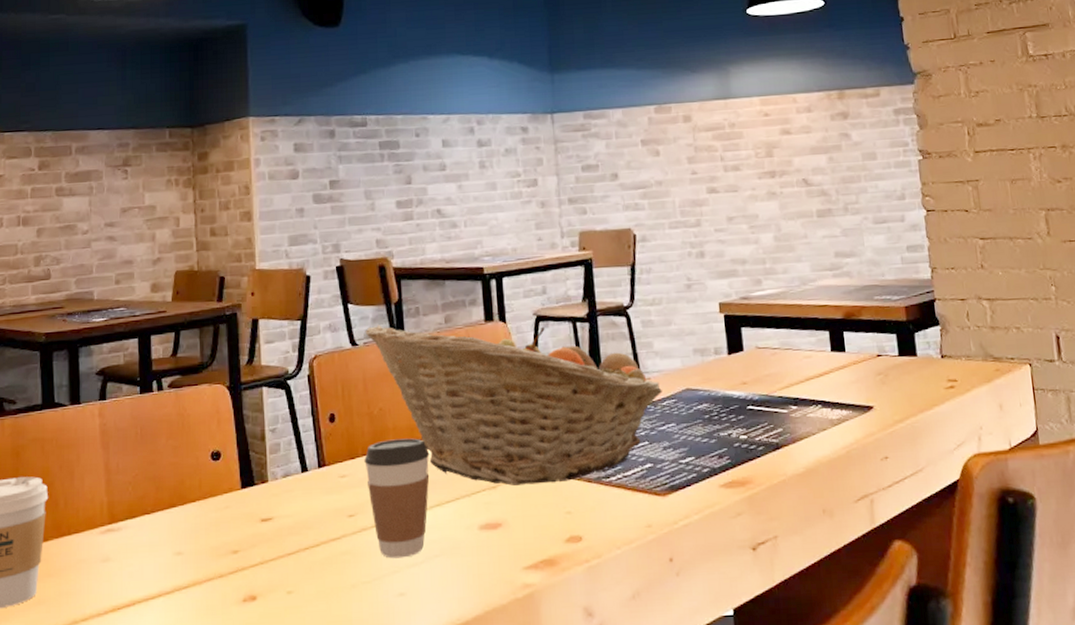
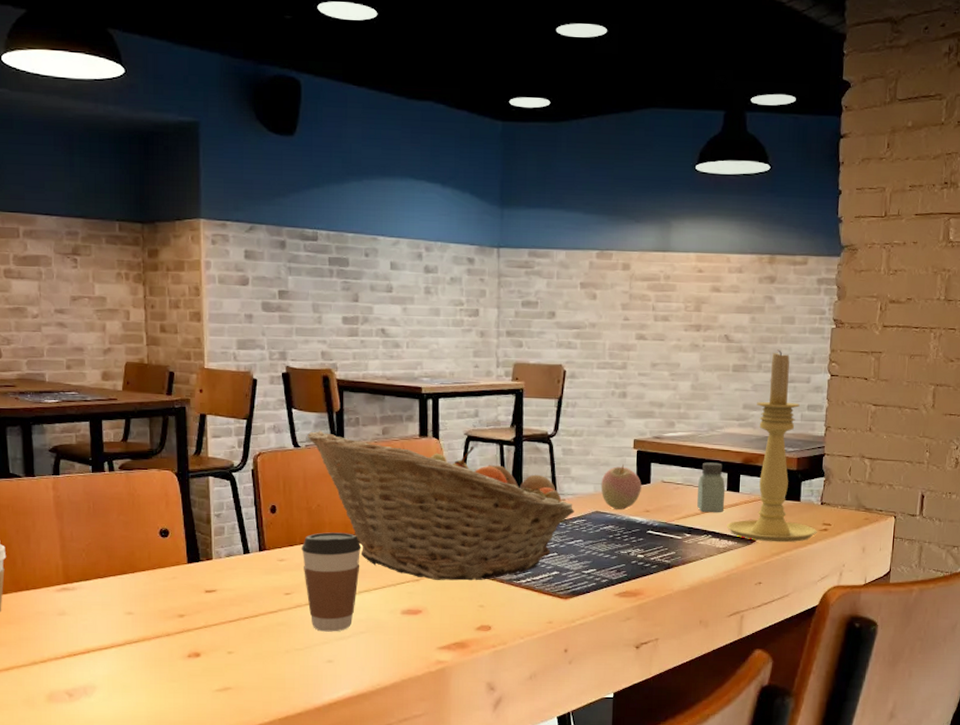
apple: none [688,332,735,384] -> present [601,464,642,509]
saltshaker: none [797,320,832,380] -> present [697,462,726,513]
candle holder: none [836,189,943,407] -> present [726,349,817,543]

